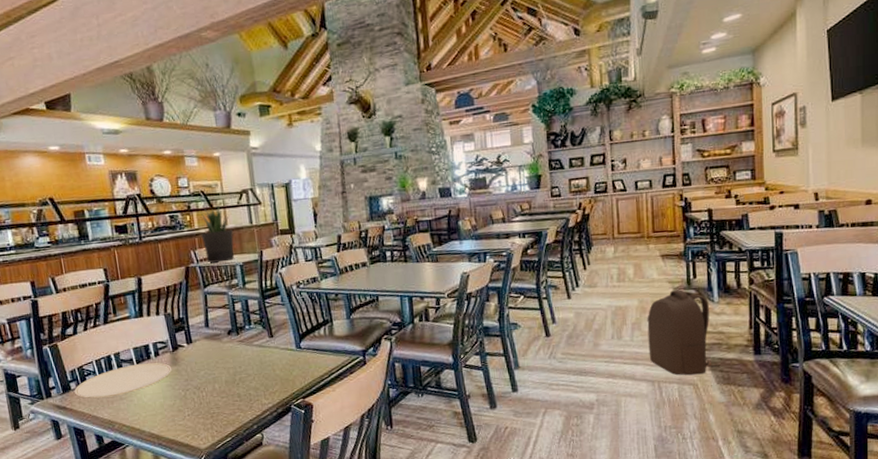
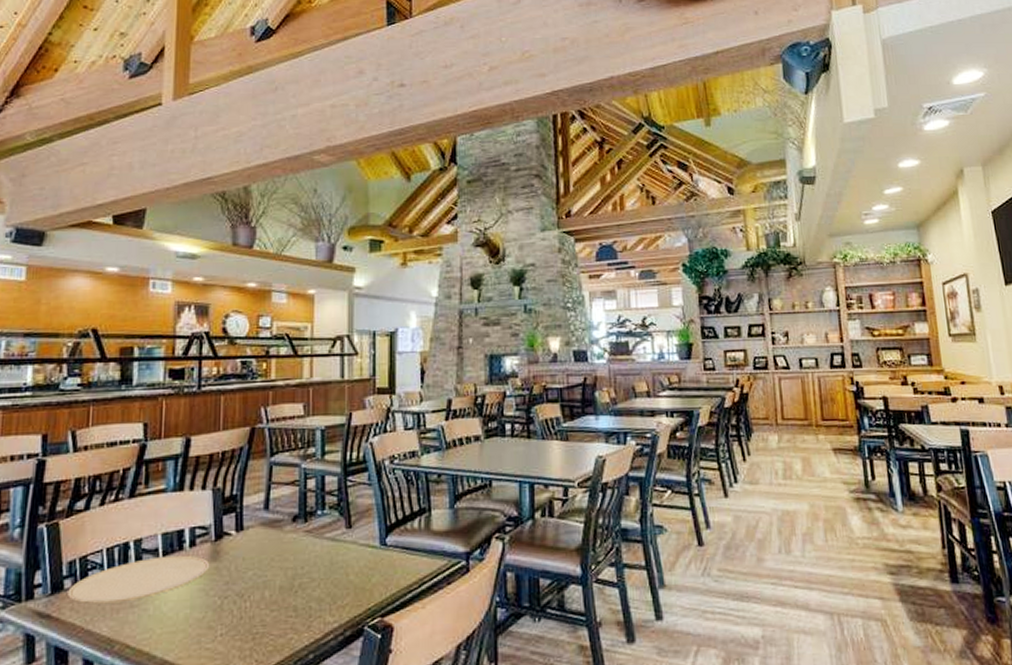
planter: present [200,207,235,263] -> none [277,353,318,425]
backpack: present [647,289,720,375] -> none [820,492,911,607]

